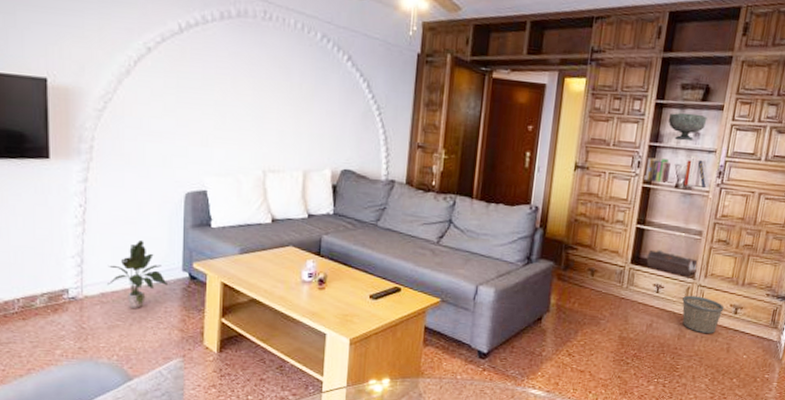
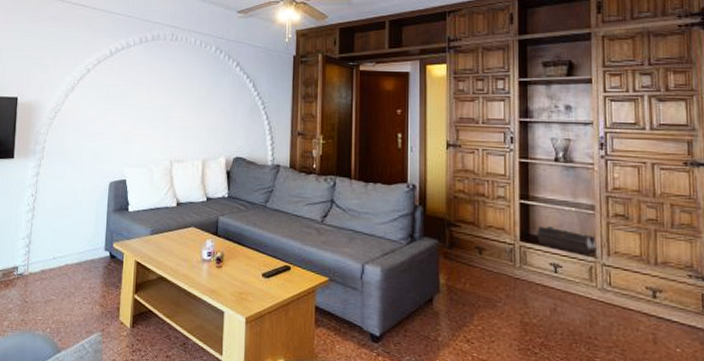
potted plant: present [107,239,167,309] -> none [47,223,93,285]
books: present [644,157,671,183] -> none [519,133,546,157]
decorative bowl: present [668,112,708,142] -> none [535,88,576,115]
basket: present [682,295,724,333] -> none [587,275,639,321]
books: present [683,156,710,189] -> none [563,129,593,161]

